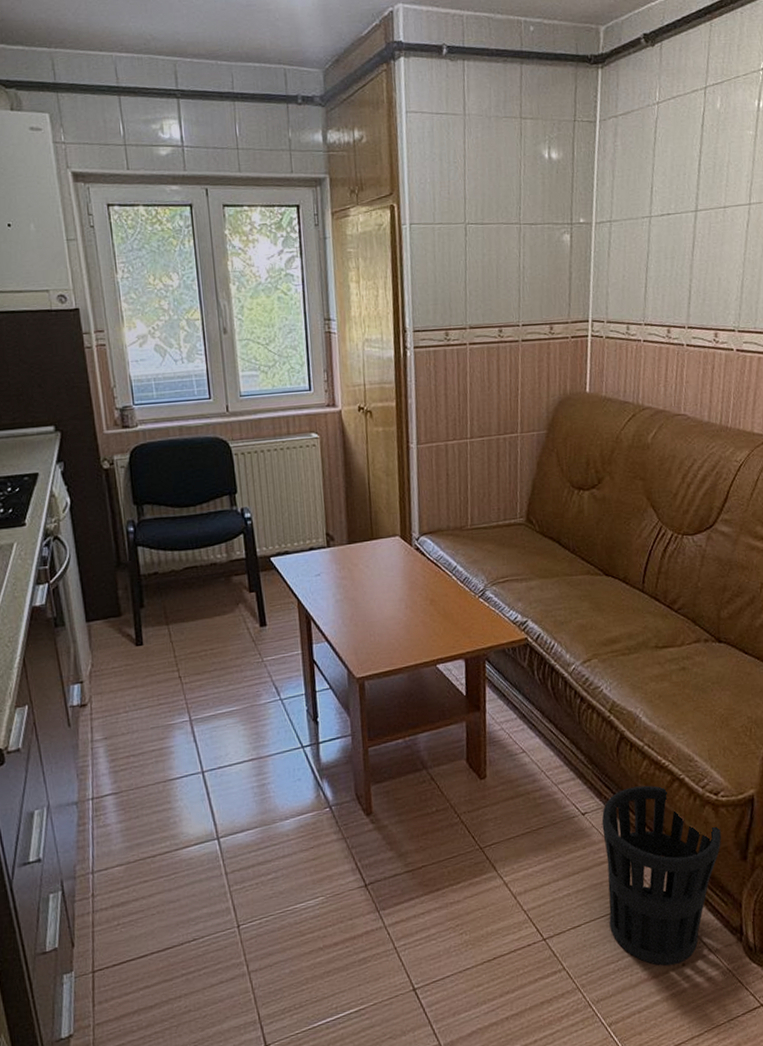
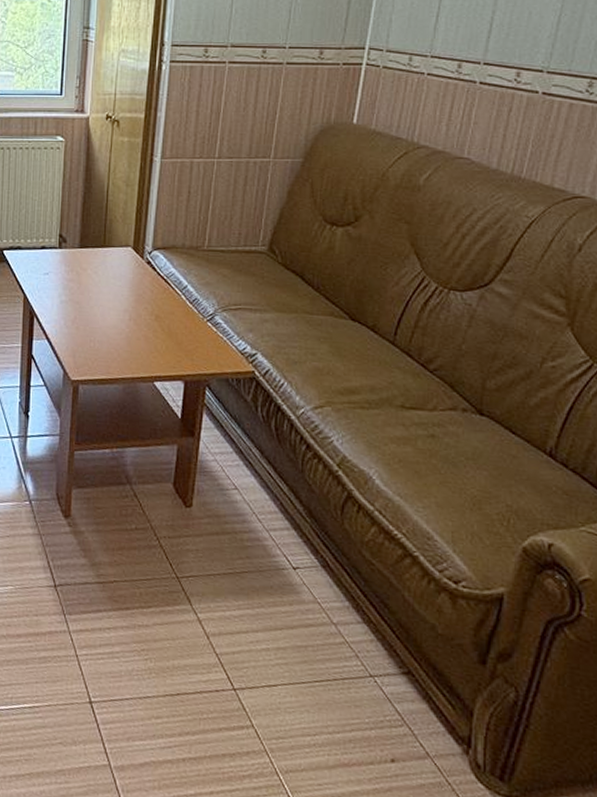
wastebasket: present [601,785,722,966] -> none [310,551,457,758]

